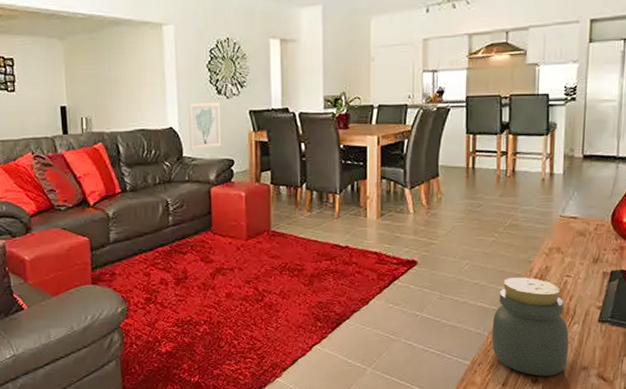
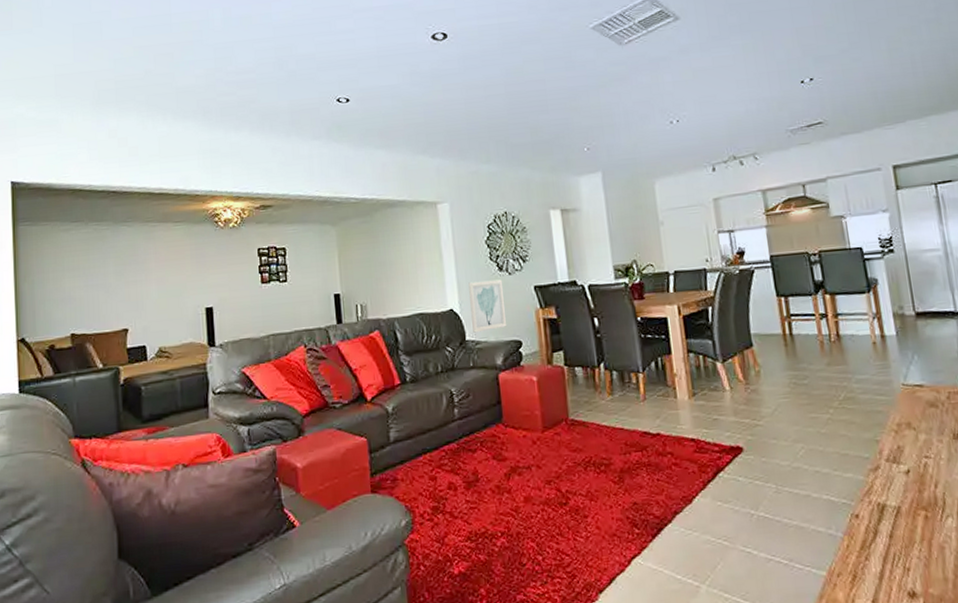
jar: present [492,277,569,376] -> none [845,461,949,589]

